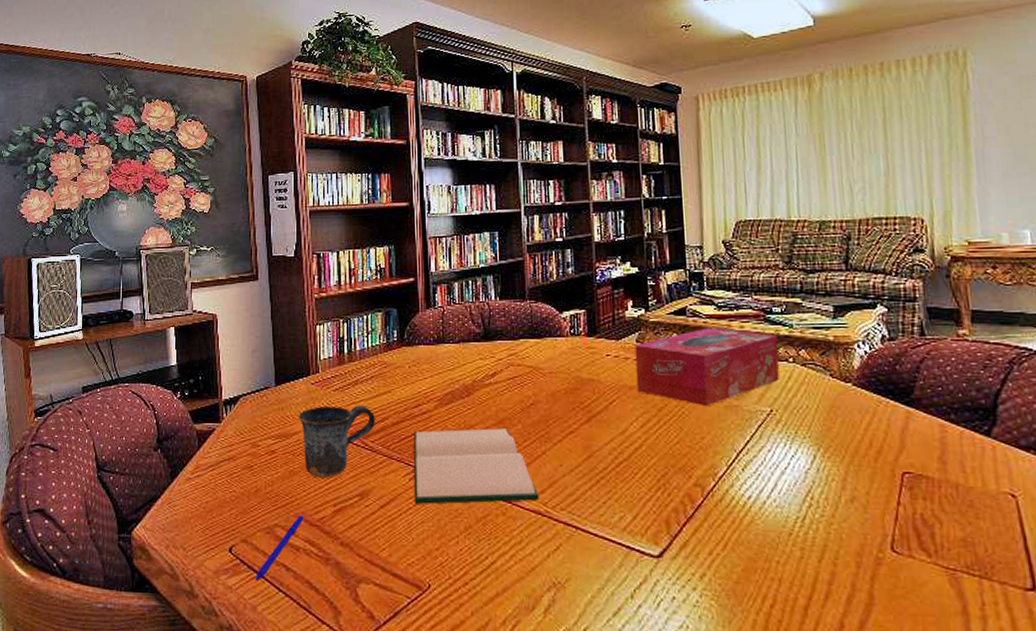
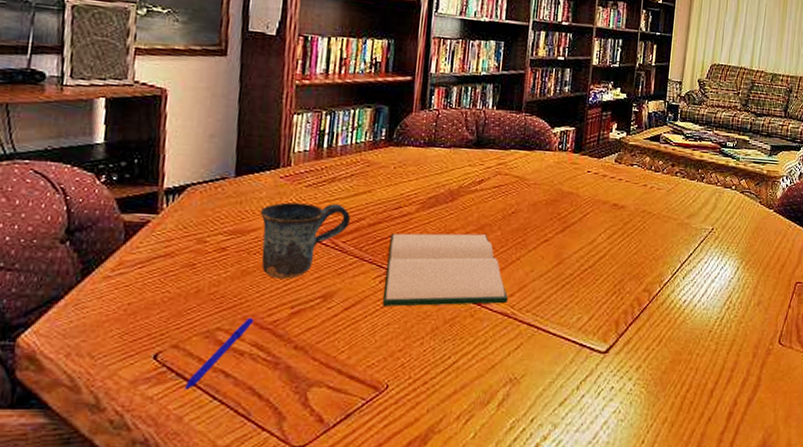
tissue box: present [635,327,780,407] -> none [609,154,727,223]

